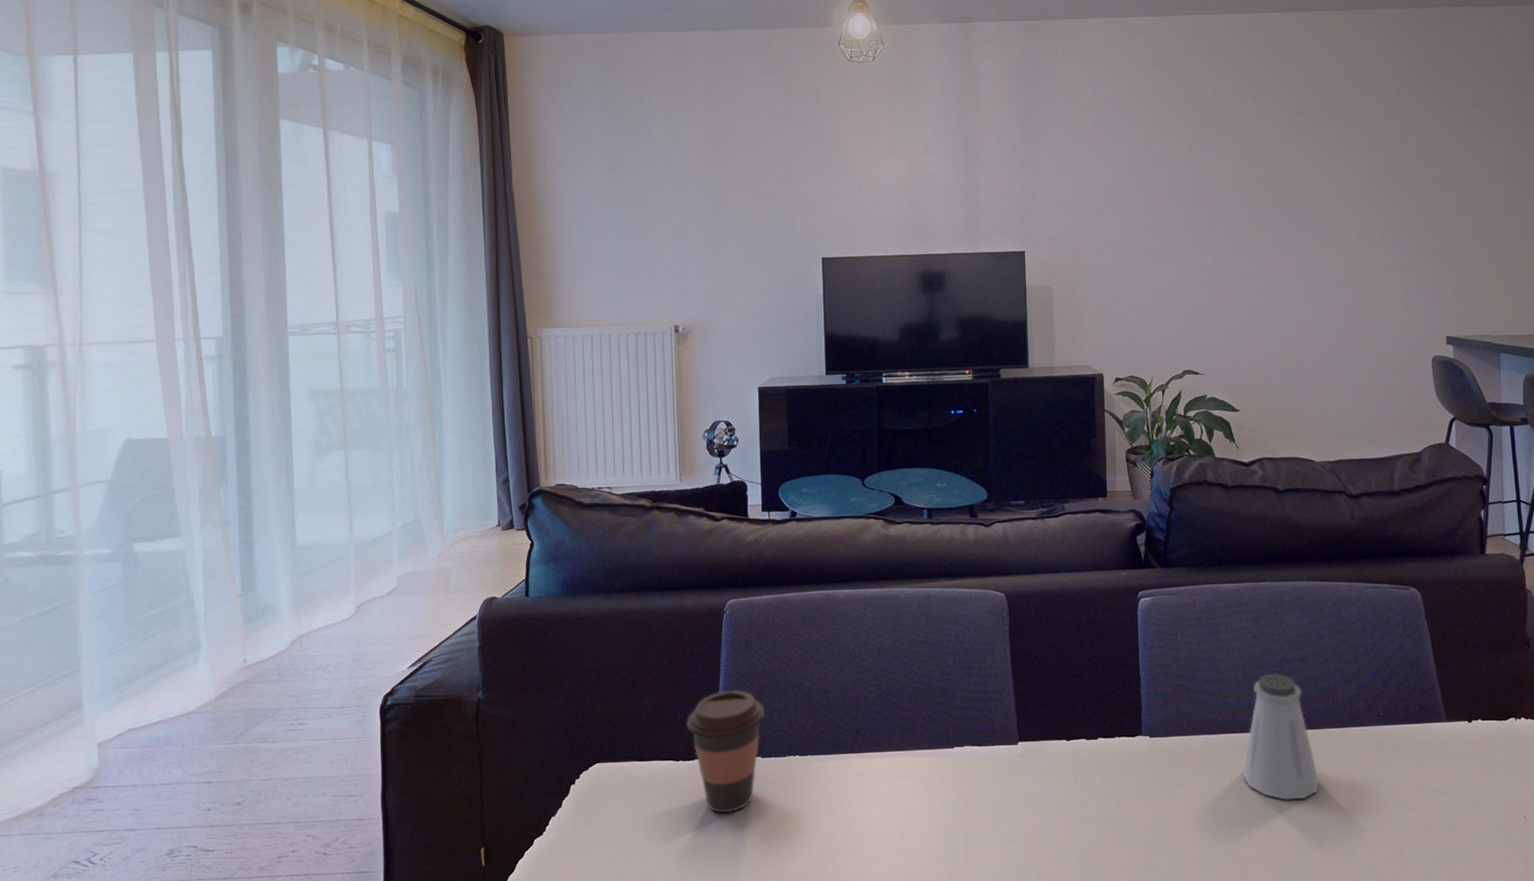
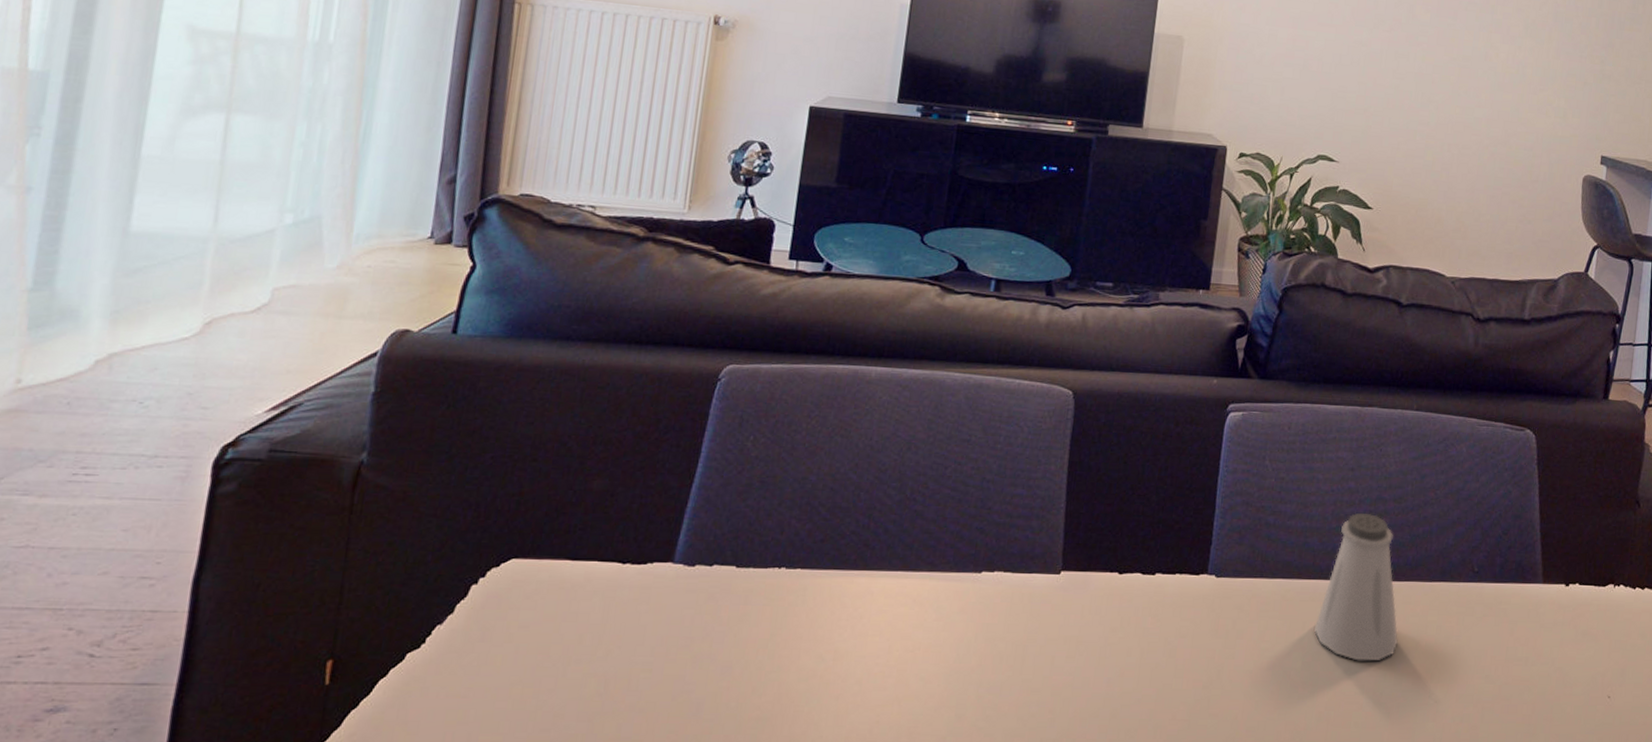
coffee cup: present [685,689,766,814] -> none [642,478,752,635]

